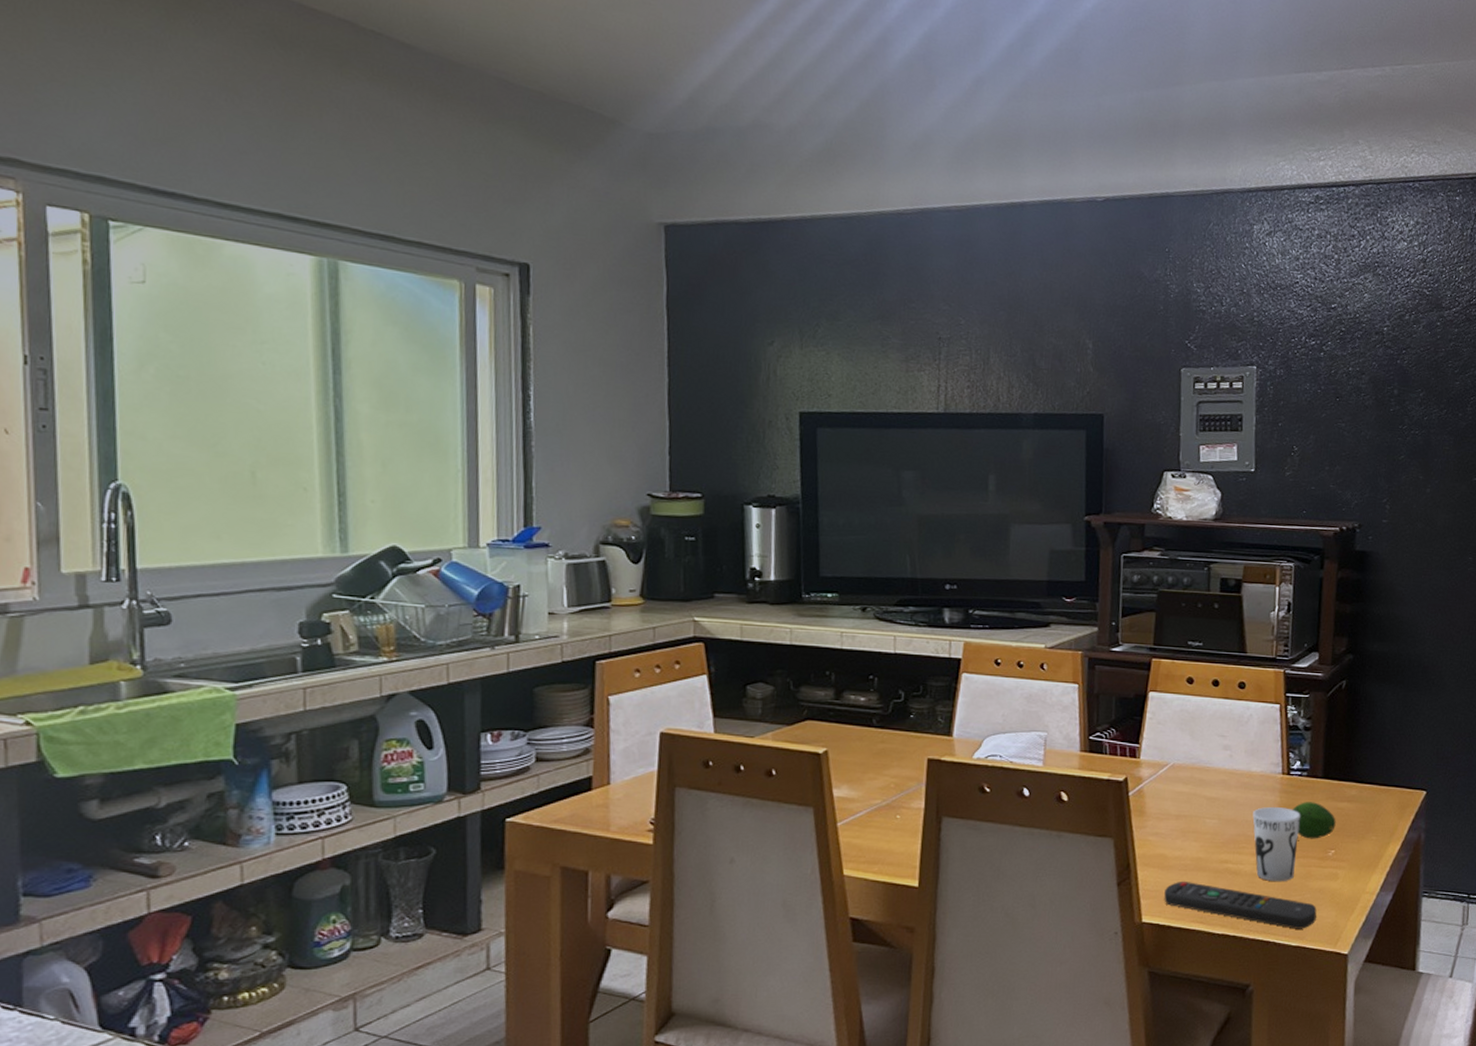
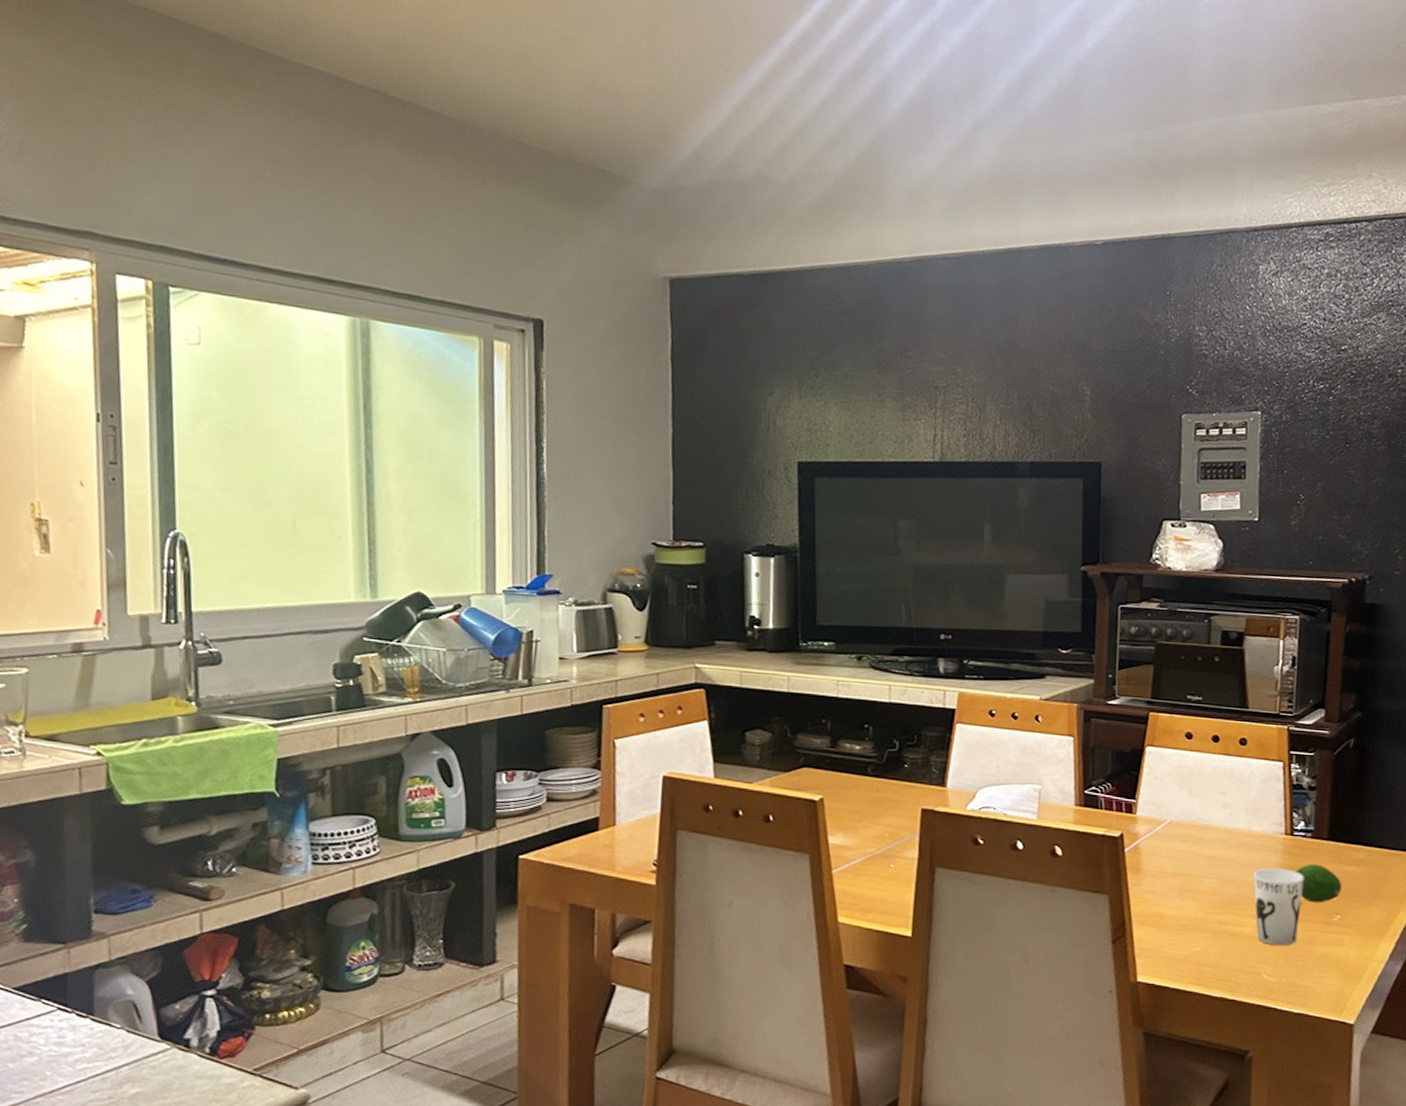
remote control: present [1164,881,1317,929] -> none [1160,941,1321,996]

